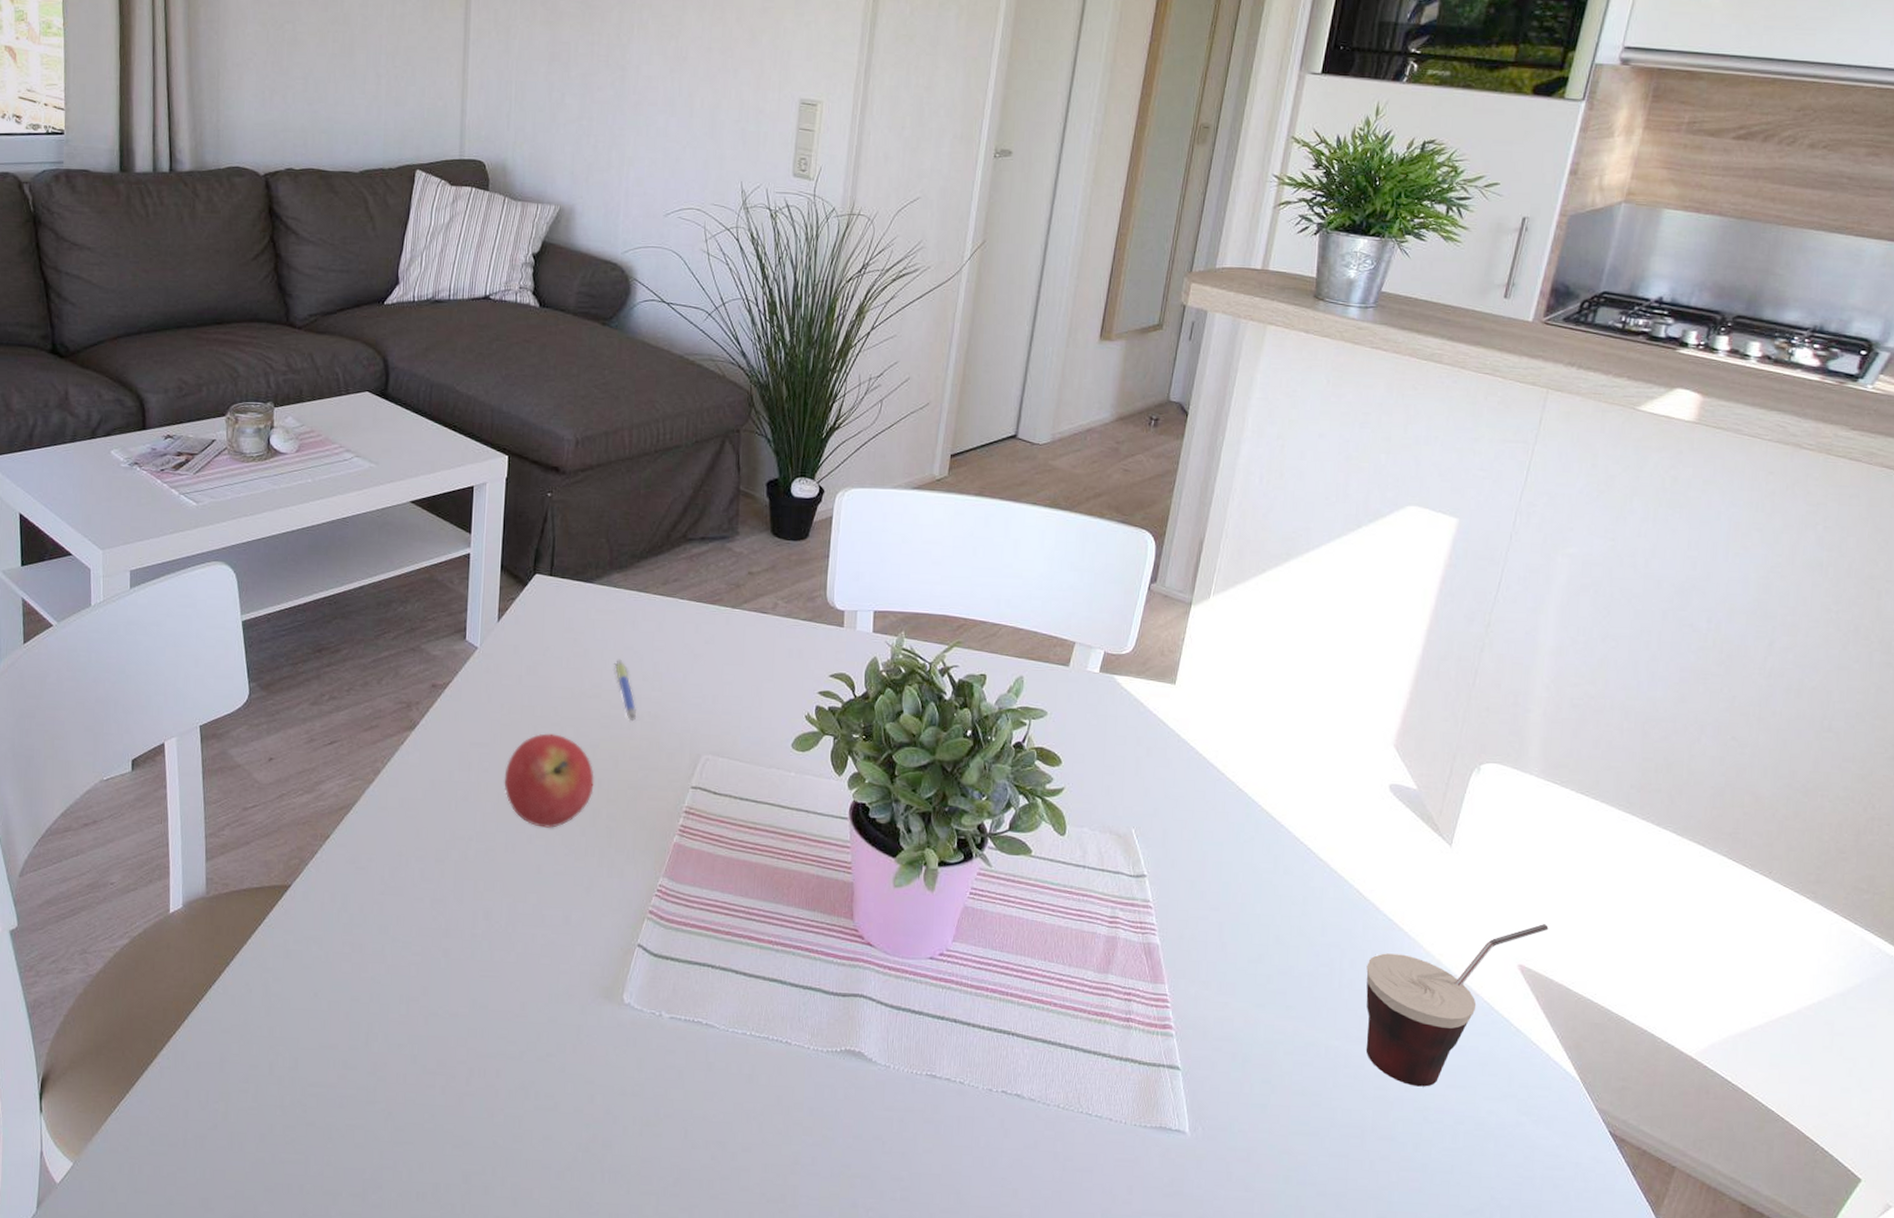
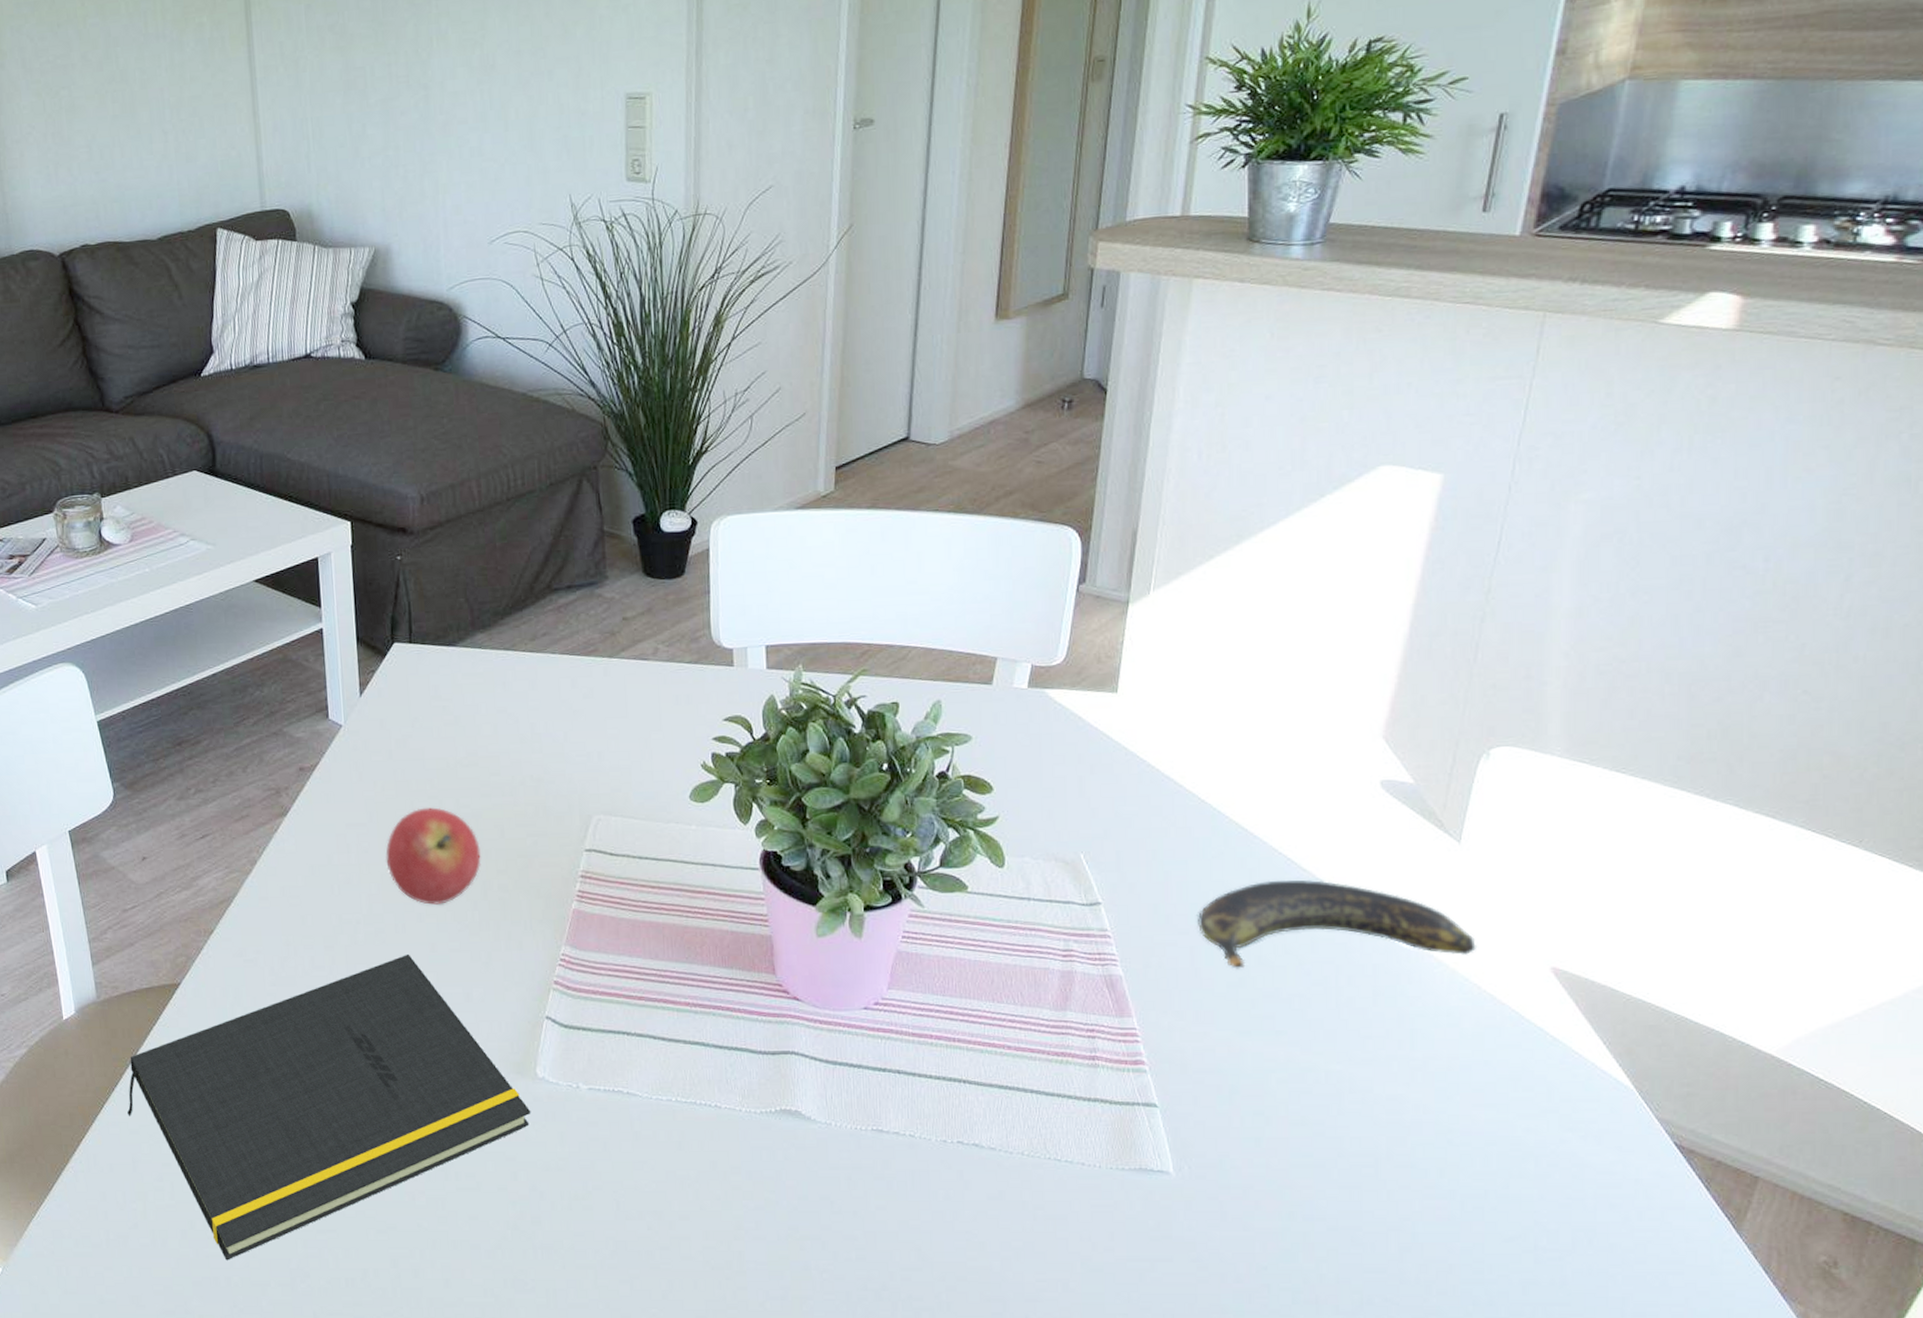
notepad: none [222,873,614,1167] -> present [127,953,531,1260]
pen: present [615,659,636,722] -> none [490,723,518,787]
banana: none [1228,866,1458,948] -> present [1198,879,1476,969]
cup: present [1365,924,1549,1087] -> none [1368,920,1585,1108]

